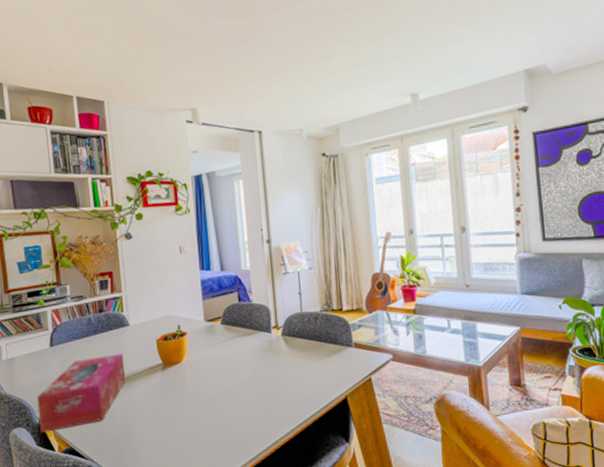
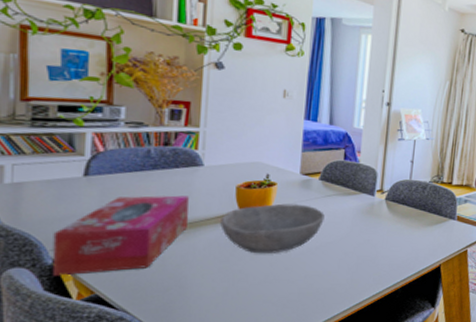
bowl: none [149,349,231,400] -> present [220,203,325,253]

